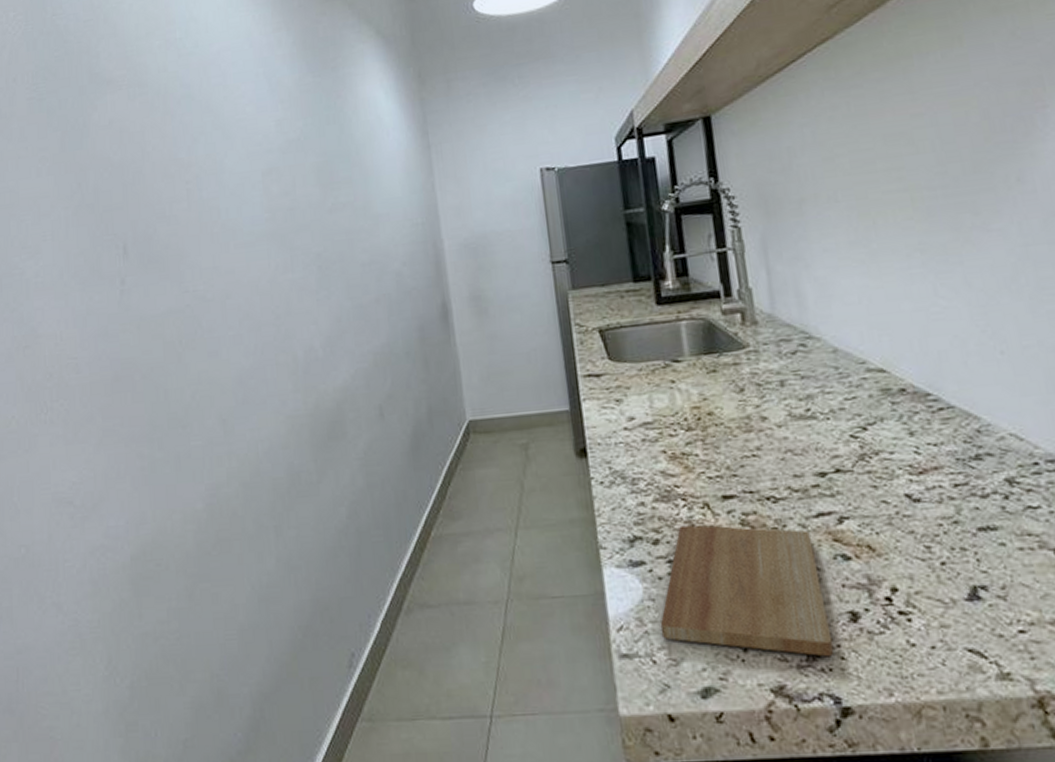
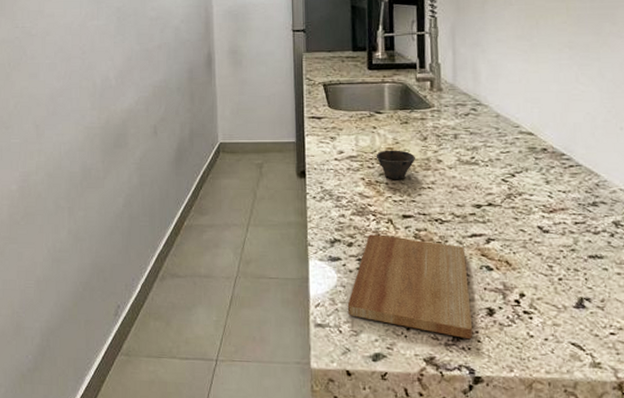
cup: none [678,408,732,449] -> present [376,150,415,179]

